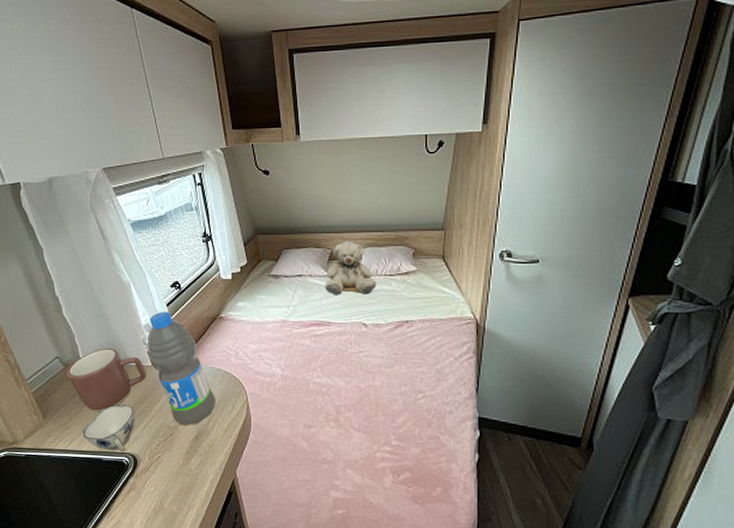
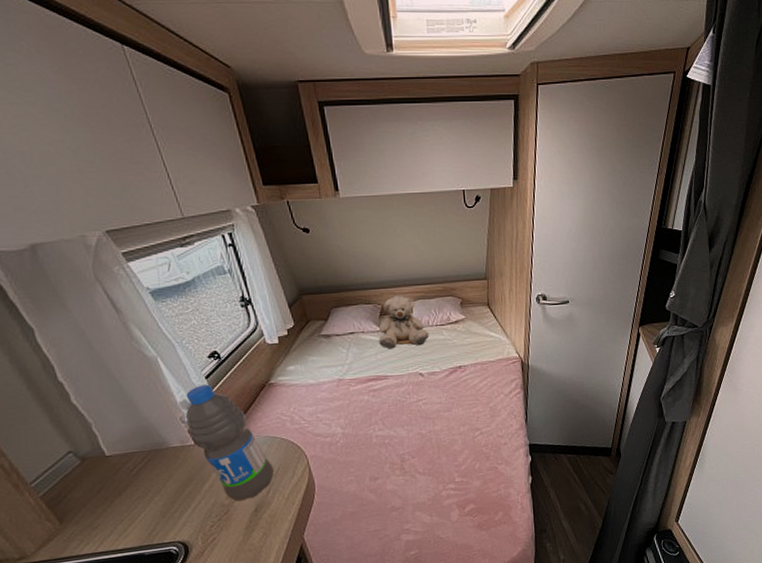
mug: present [66,347,146,411] -> none [85,431,189,504]
teacup: present [83,403,135,453] -> none [115,490,182,544]

